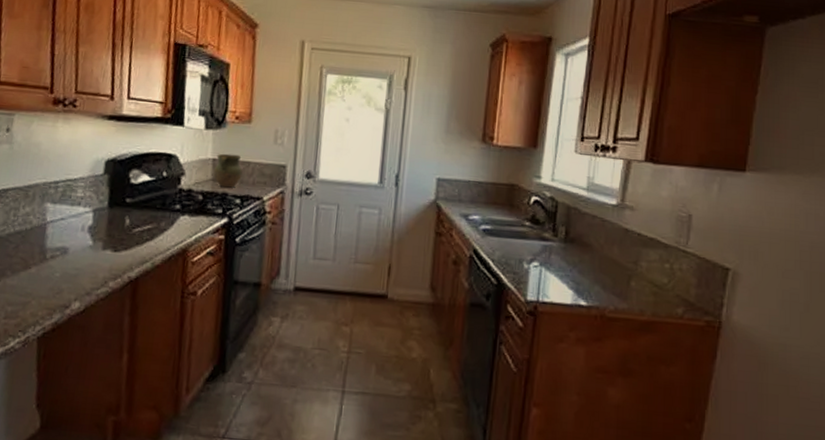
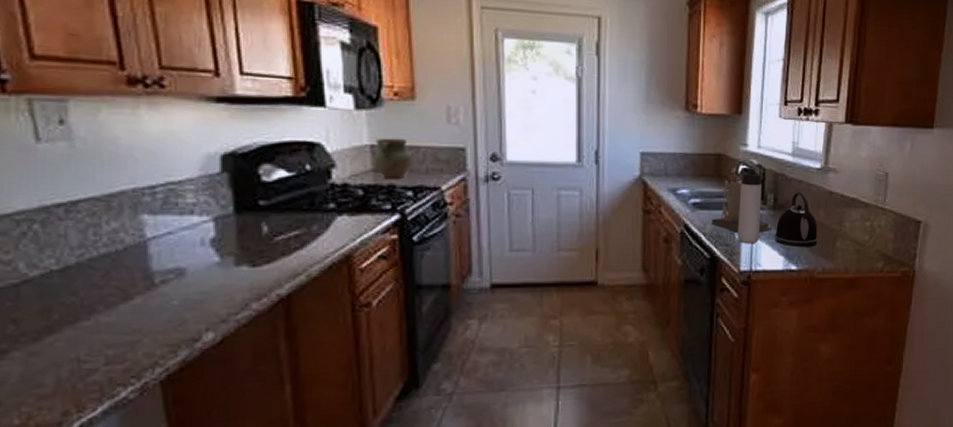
paper towel roll: none [500,209,563,264] -> present [712,179,773,233]
thermos bottle: none [525,199,554,274] -> present [737,168,762,243]
kettle: none [563,225,611,284] -> present [774,191,818,248]

